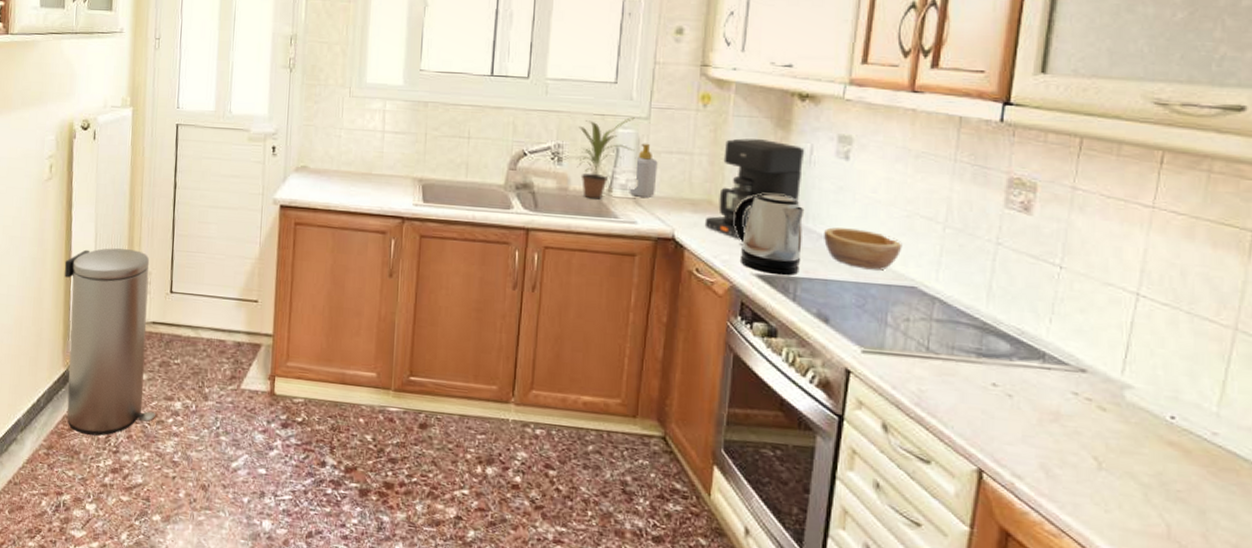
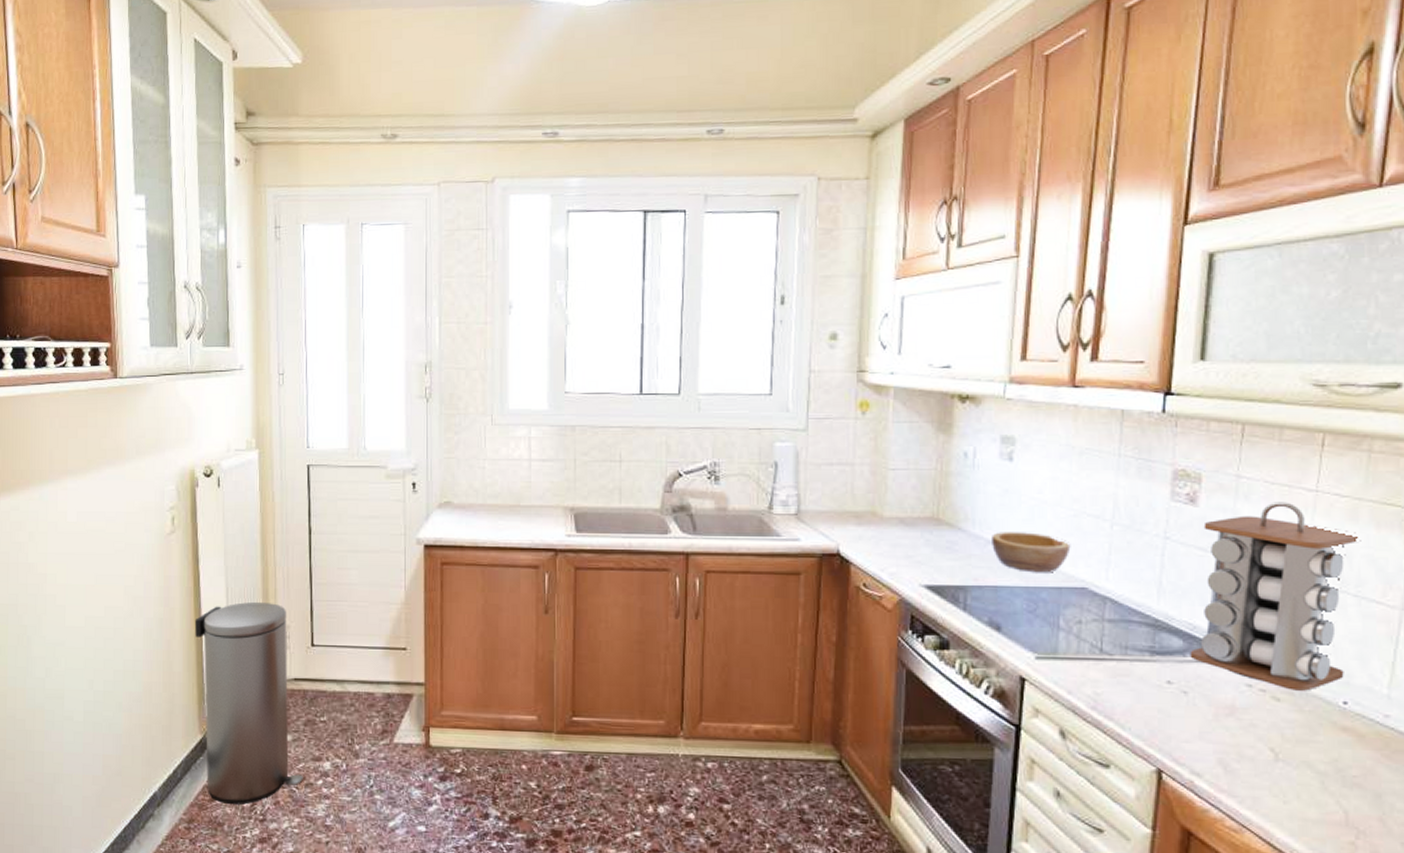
potted plant: present [577,117,635,200] -> none [734,430,794,518]
soap bottle: present [629,143,658,197] -> none [790,456,818,512]
coffee maker: present [704,138,804,241] -> none [869,445,967,552]
kettle: present [734,192,805,276] -> none [900,500,971,585]
spice rack: none [1016,215,1197,403] -> present [1190,502,1361,691]

